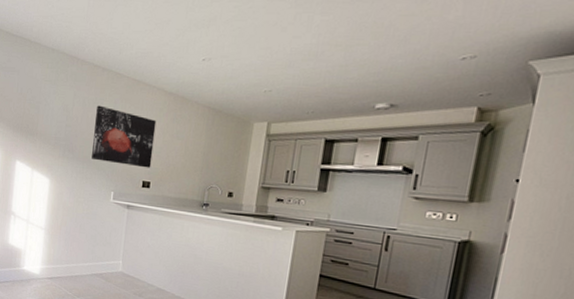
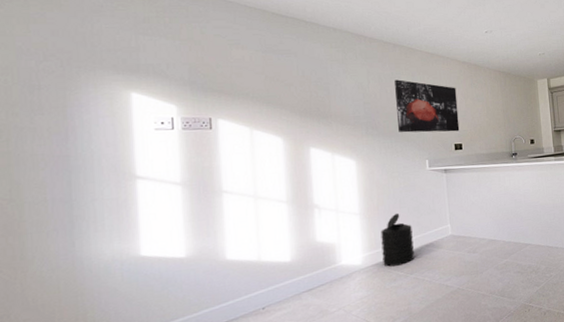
trash can: none [56,236,87,286] -> present [380,213,414,267]

